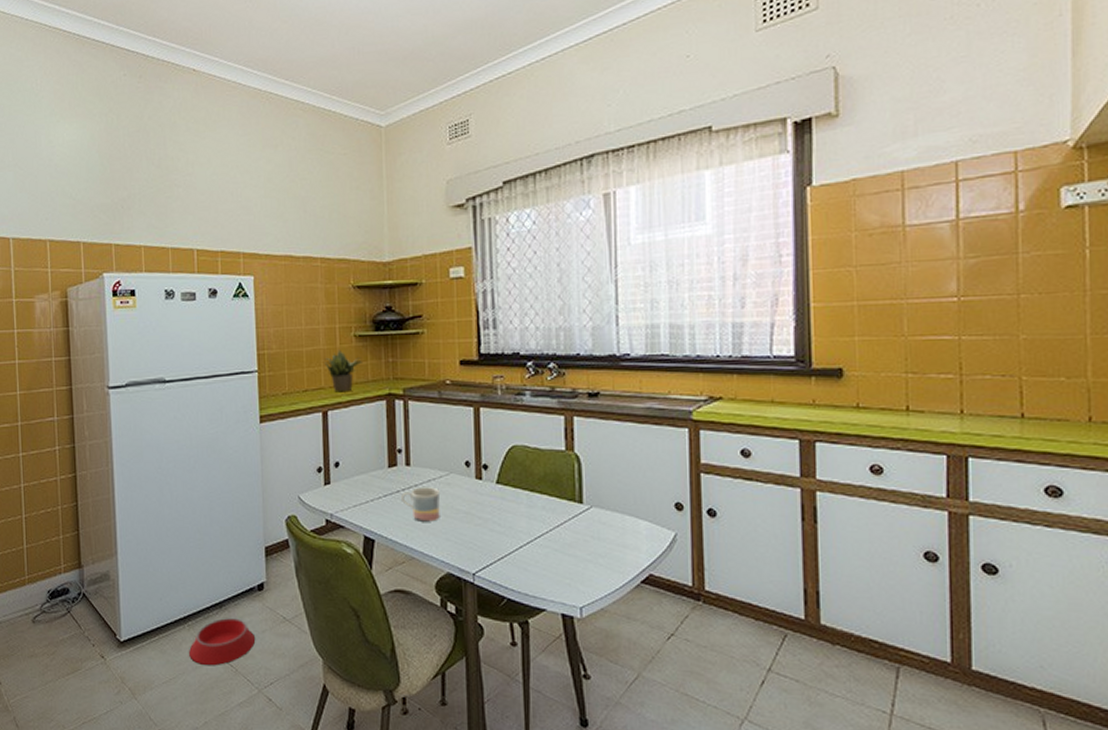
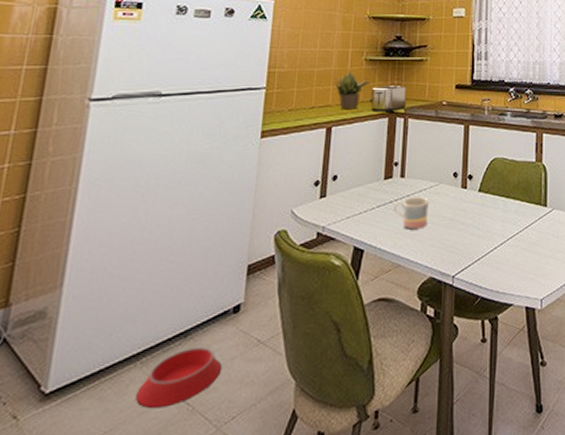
toaster: none [364,364,405,394] -> present [370,86,408,112]

